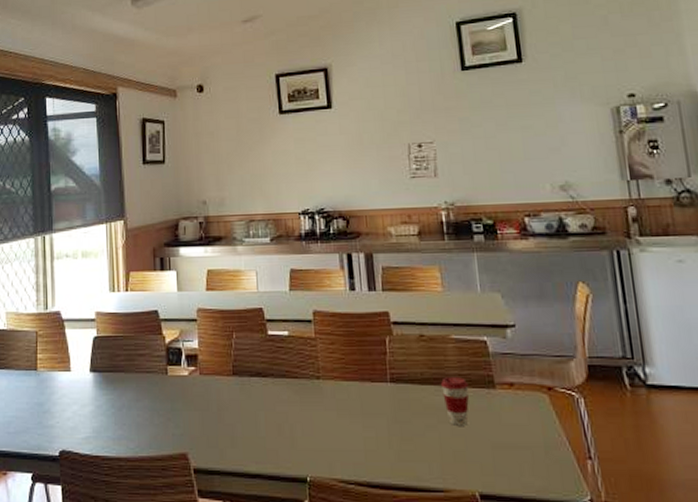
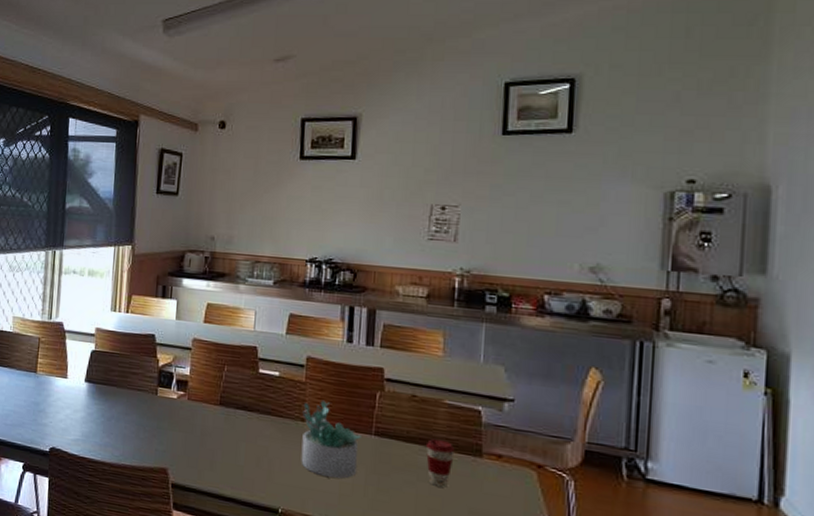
succulent plant: none [316,353,379,433] -> present [301,400,361,479]

